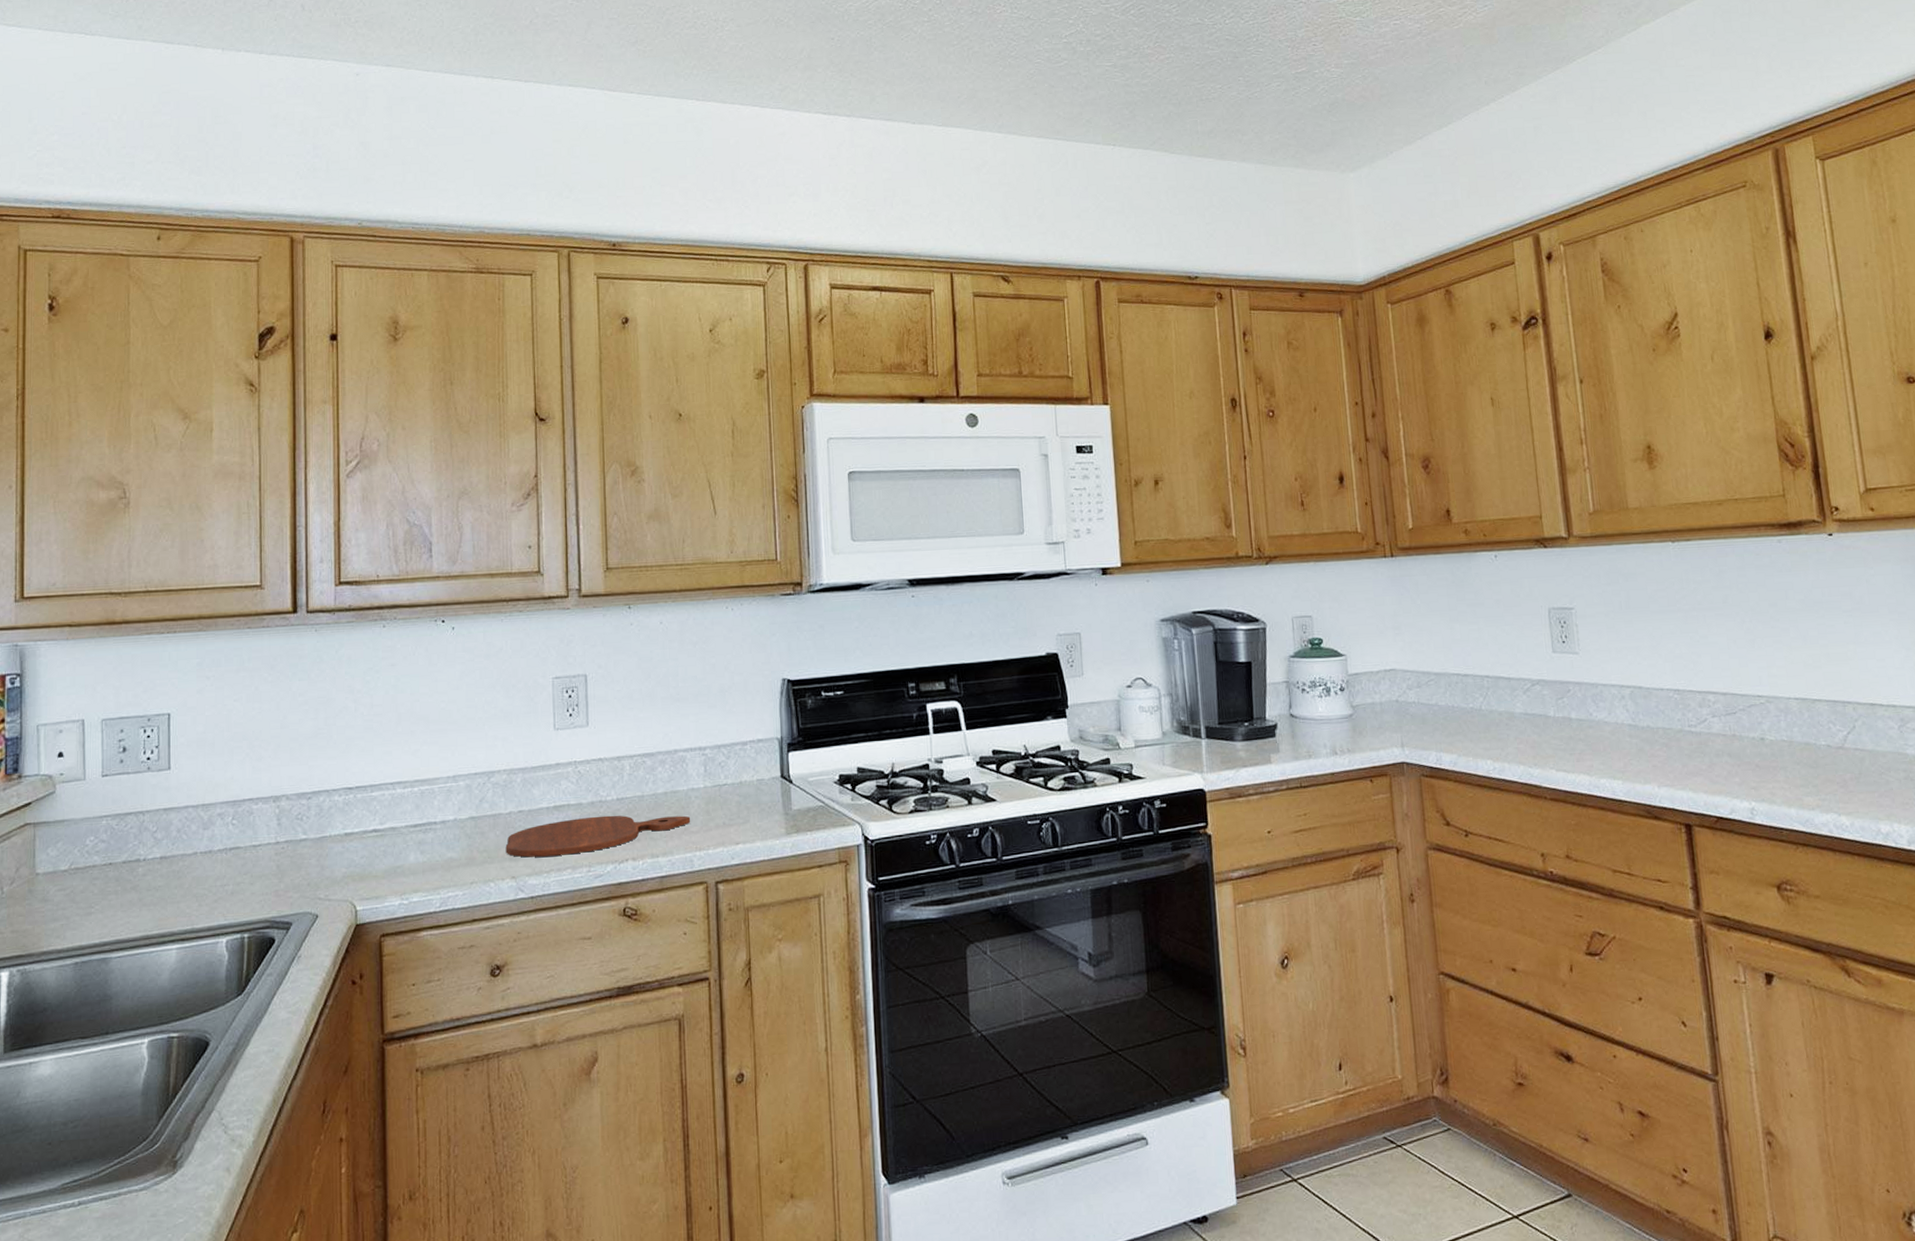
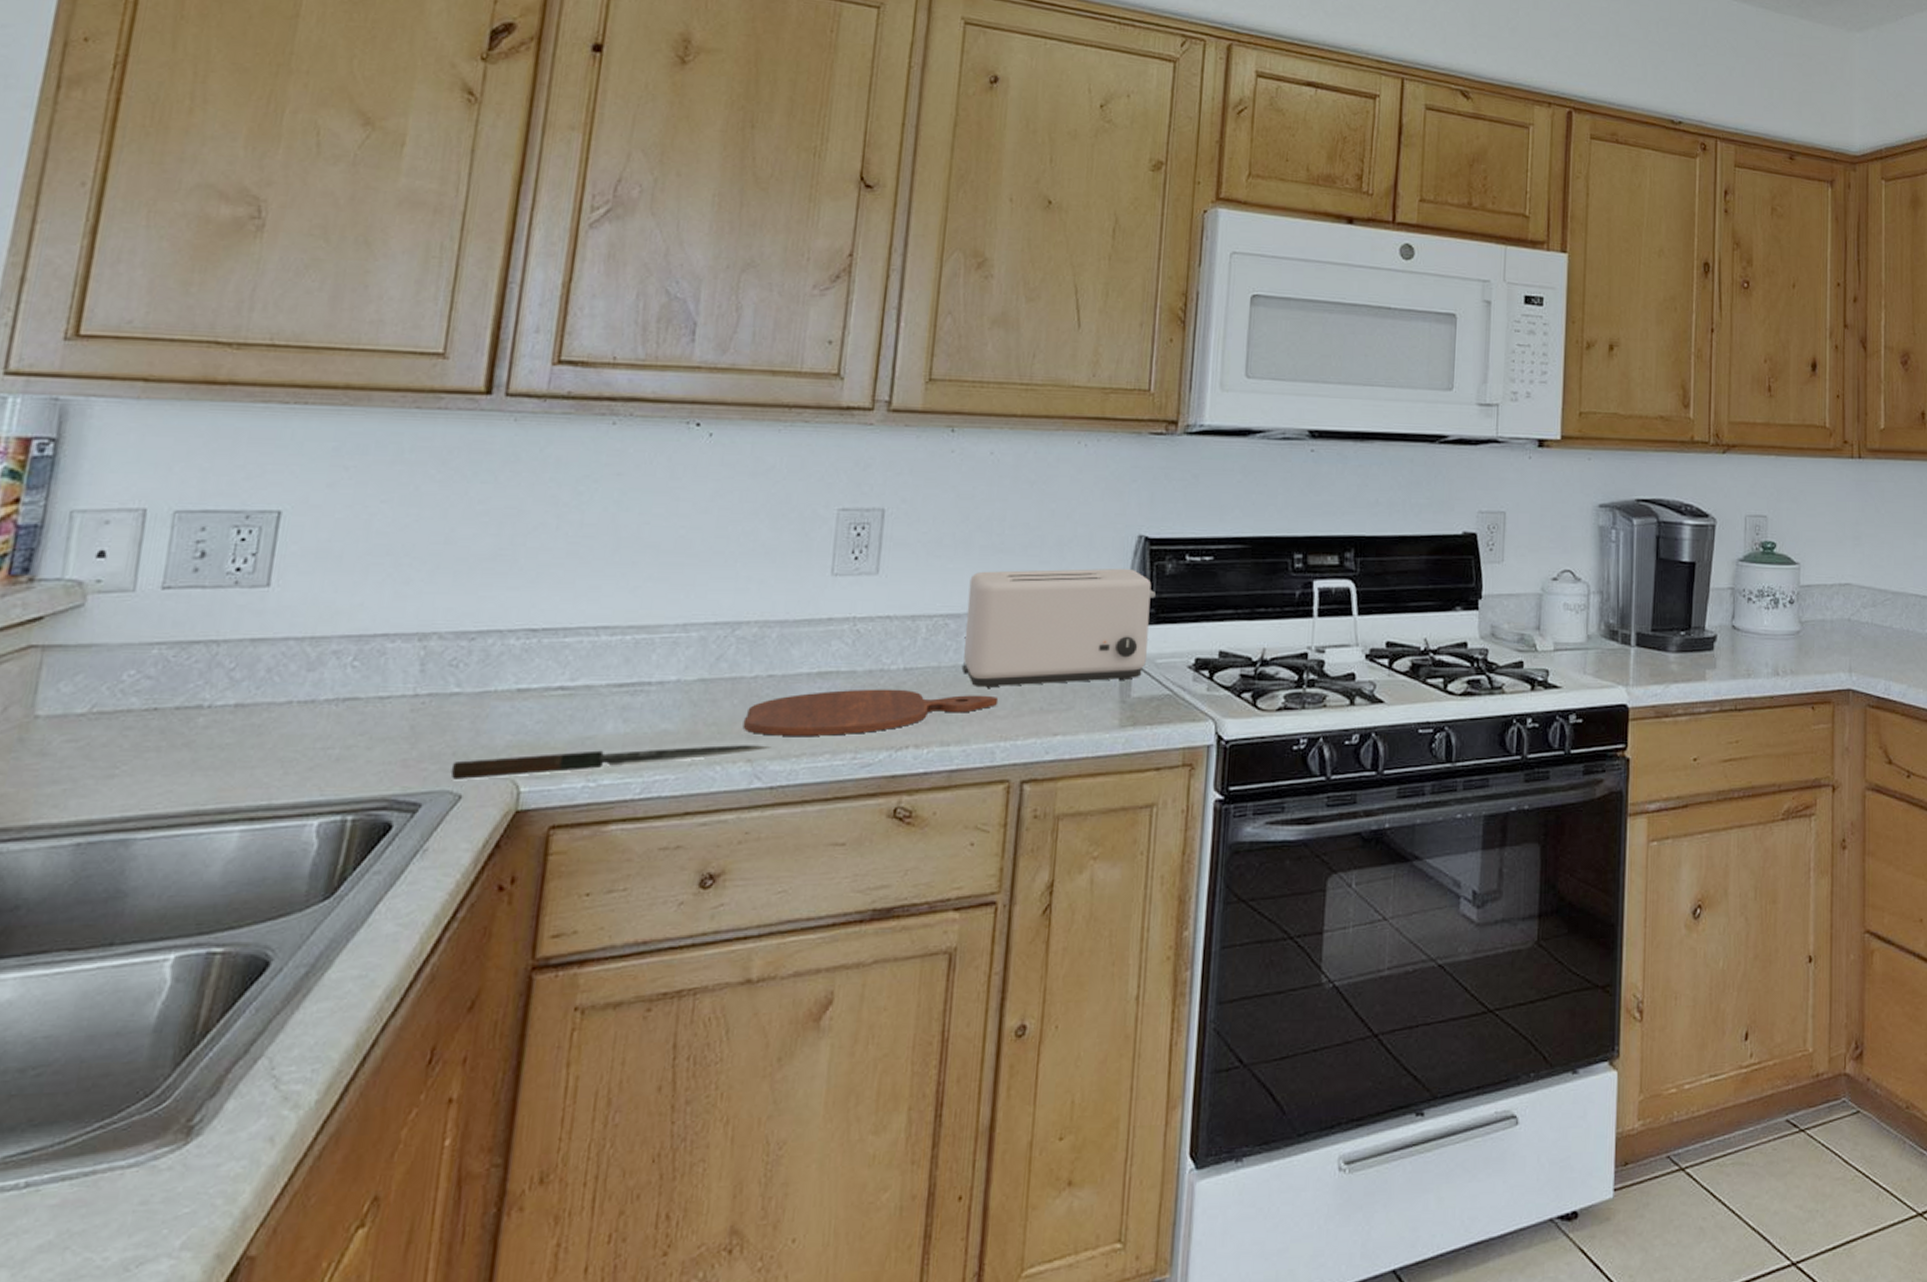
kitchen knife: none [308,865,528,903] -> present [450,745,771,779]
toaster: none [657,706,801,810] -> present [961,568,1156,688]

